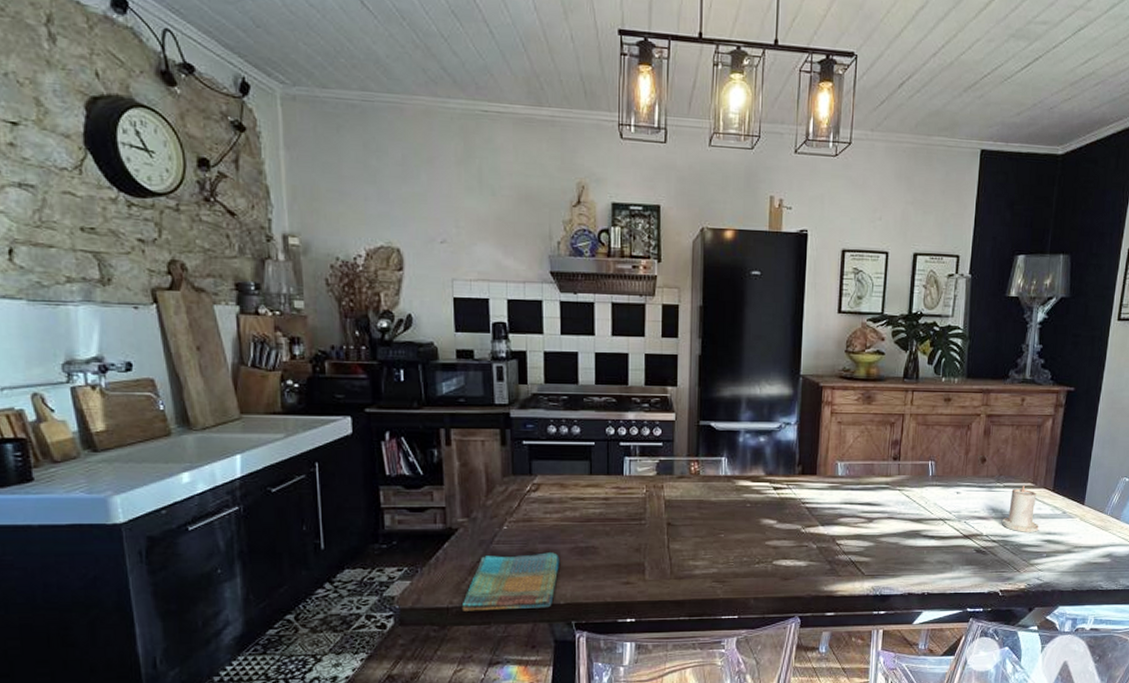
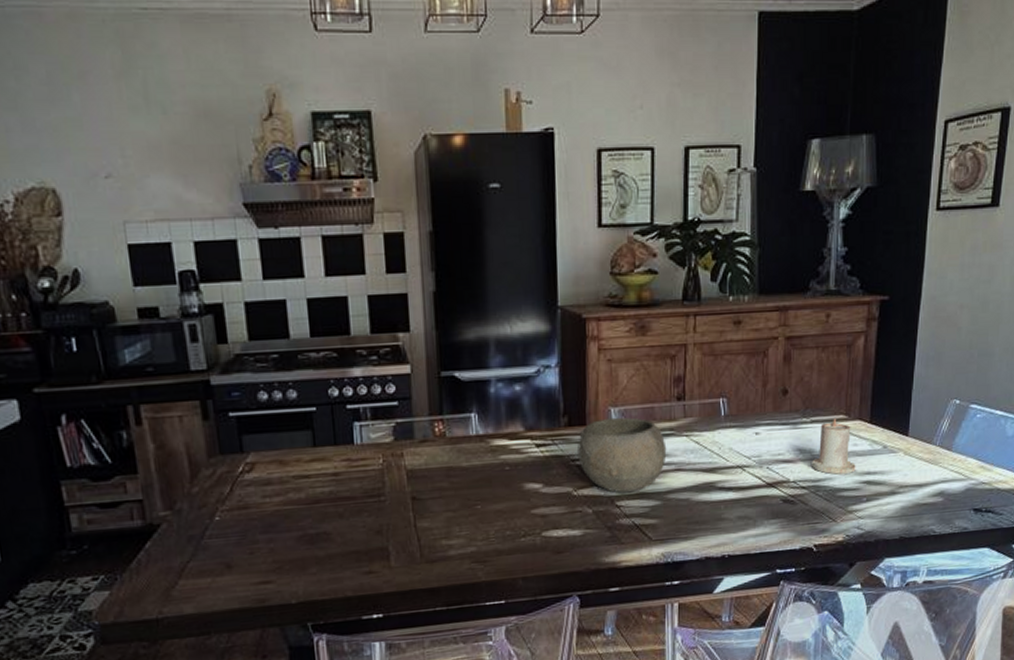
dish towel: present [461,552,559,611] -> none [173,543,287,622]
bowl: none [808,470,882,534] -> present [578,417,667,493]

